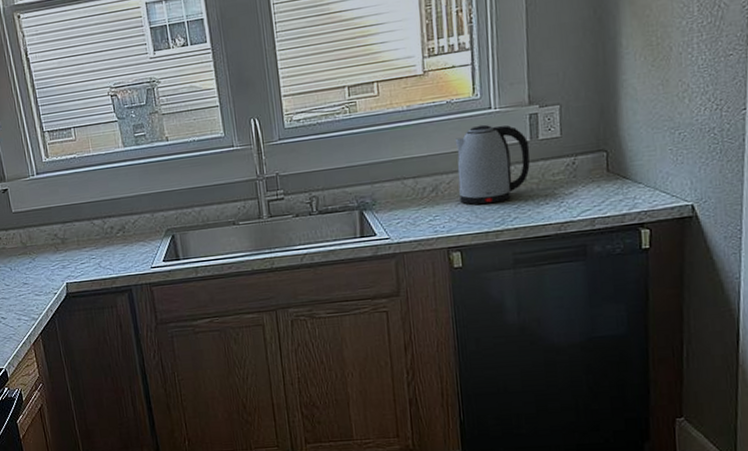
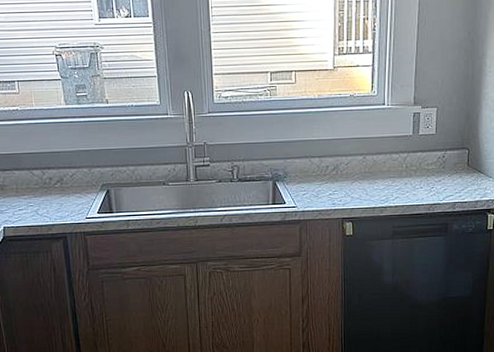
kettle: present [454,124,530,205] -> none [354,117,412,185]

